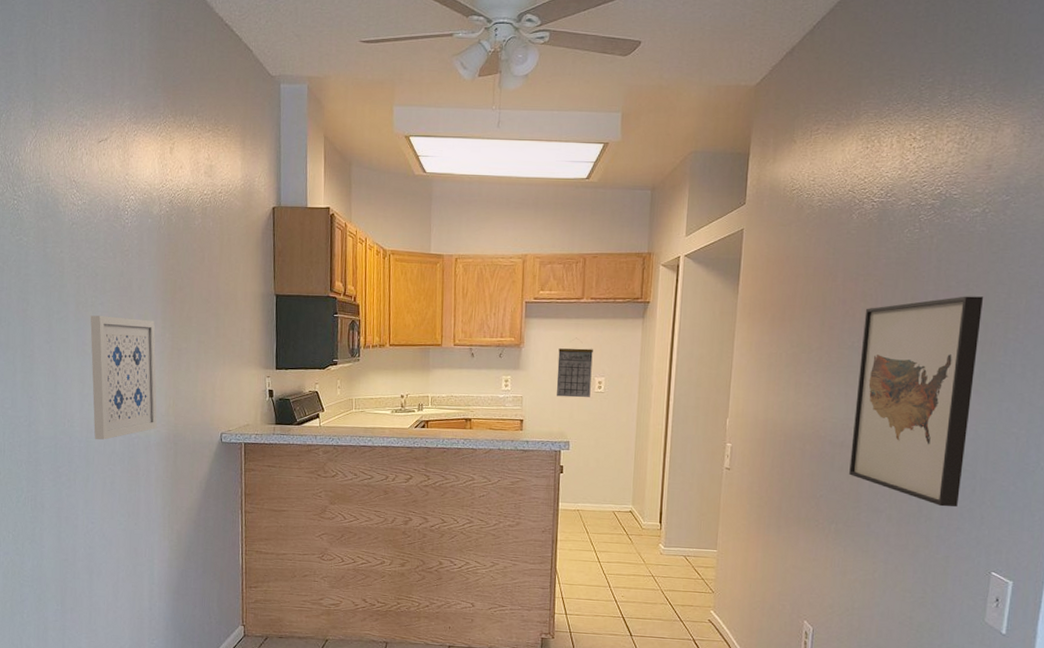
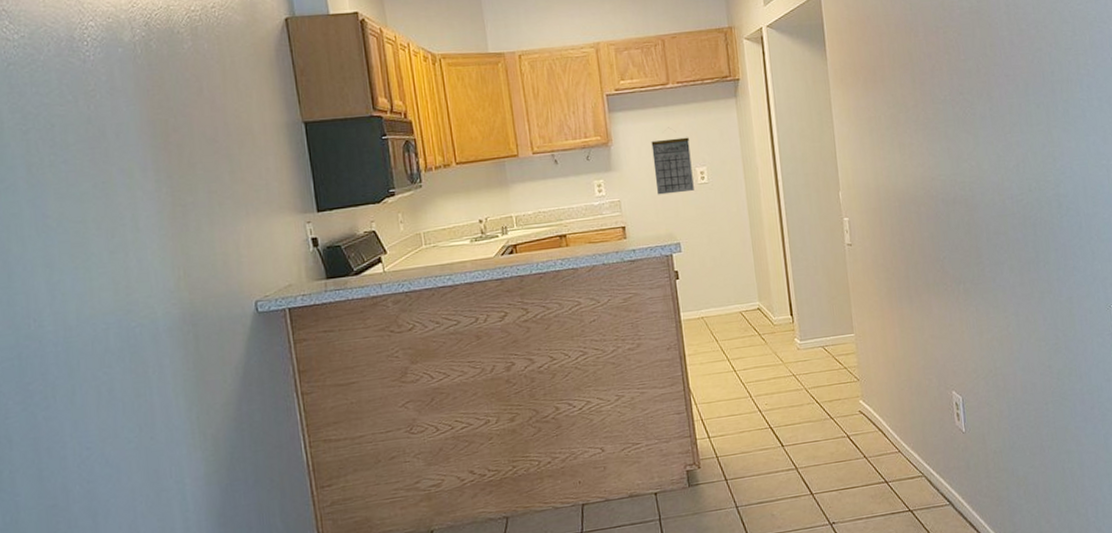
wall art: present [90,315,158,440] -> none [49,174,167,338]
wall art: present [849,296,984,507] -> none [950,36,1070,249]

